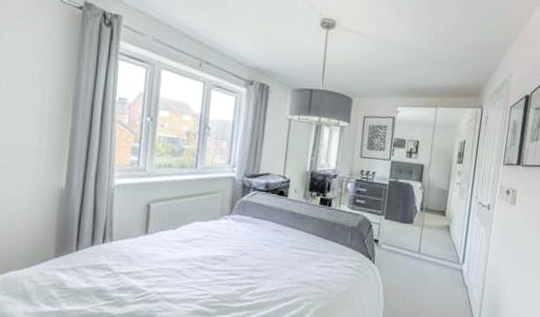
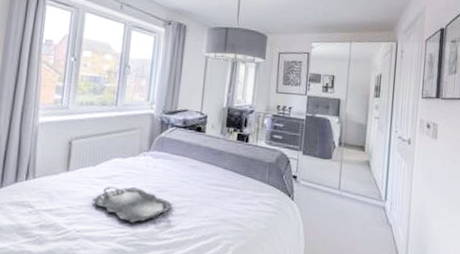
serving tray: none [172,249,255,285] -> present [92,186,173,223]

